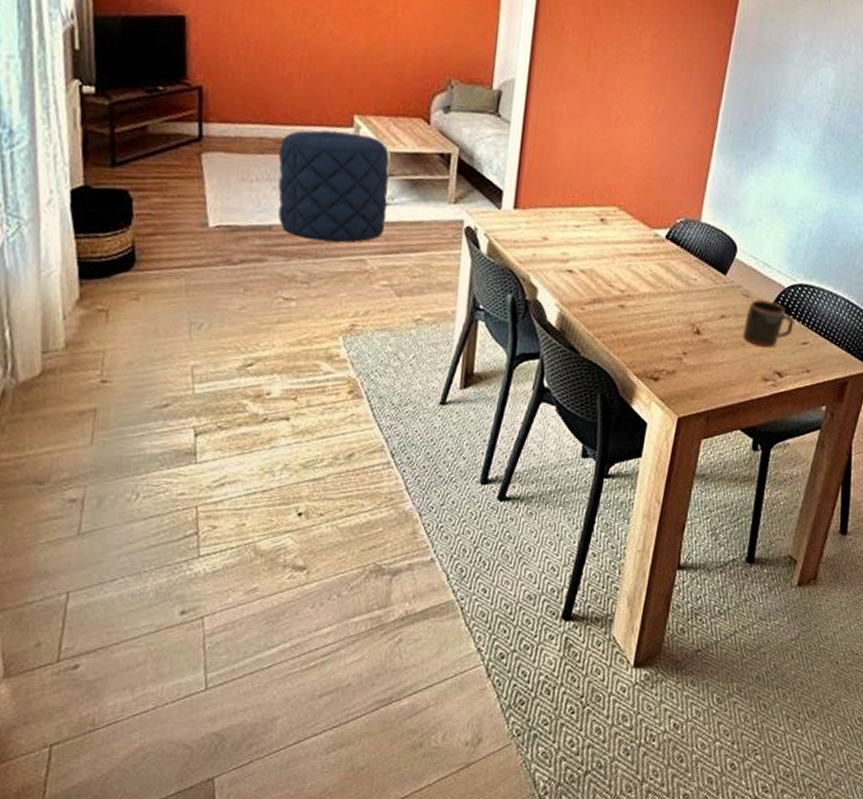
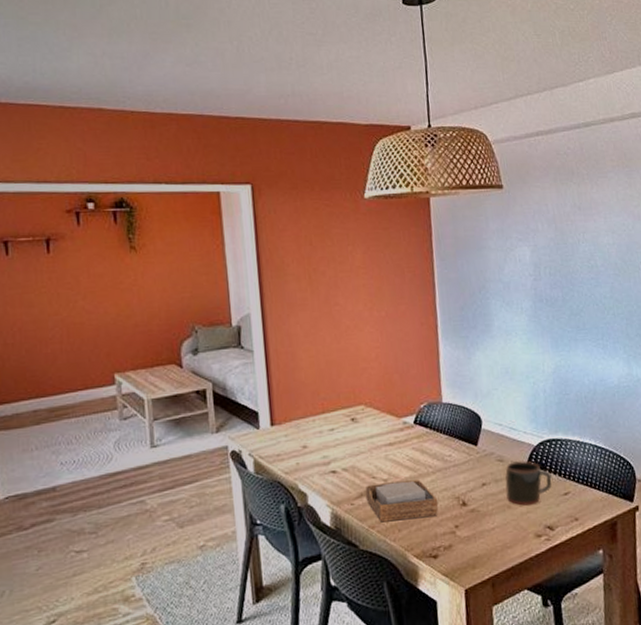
pouf: present [278,130,390,242] -> none [53,389,158,492]
napkin holder: none [597,292,671,339] -> present [365,480,438,523]

